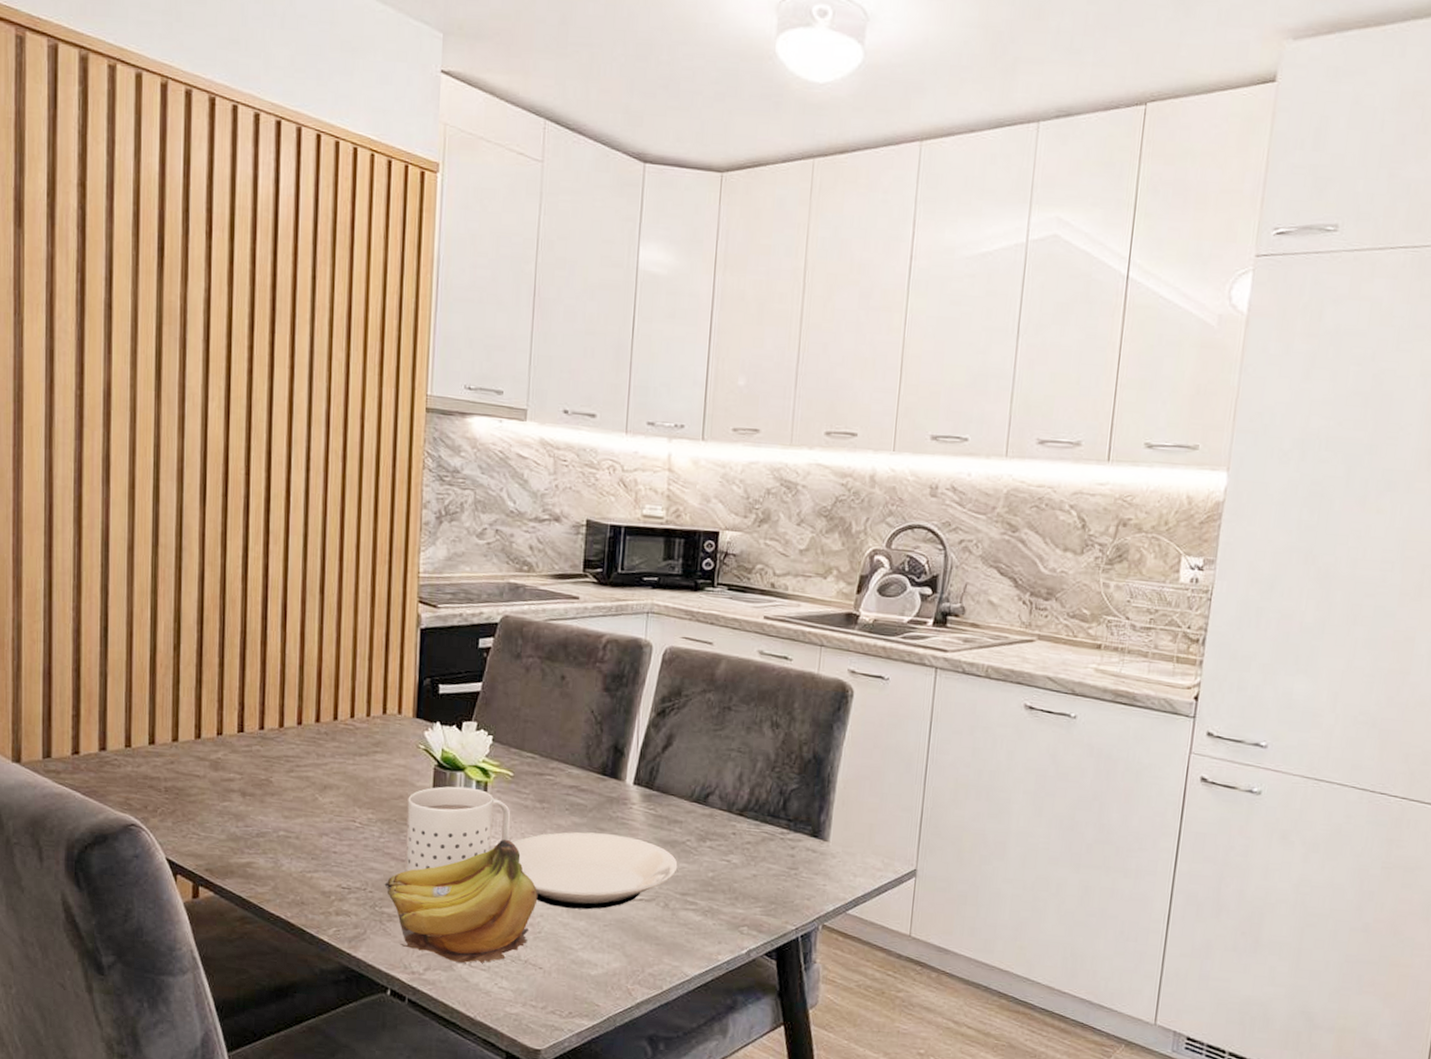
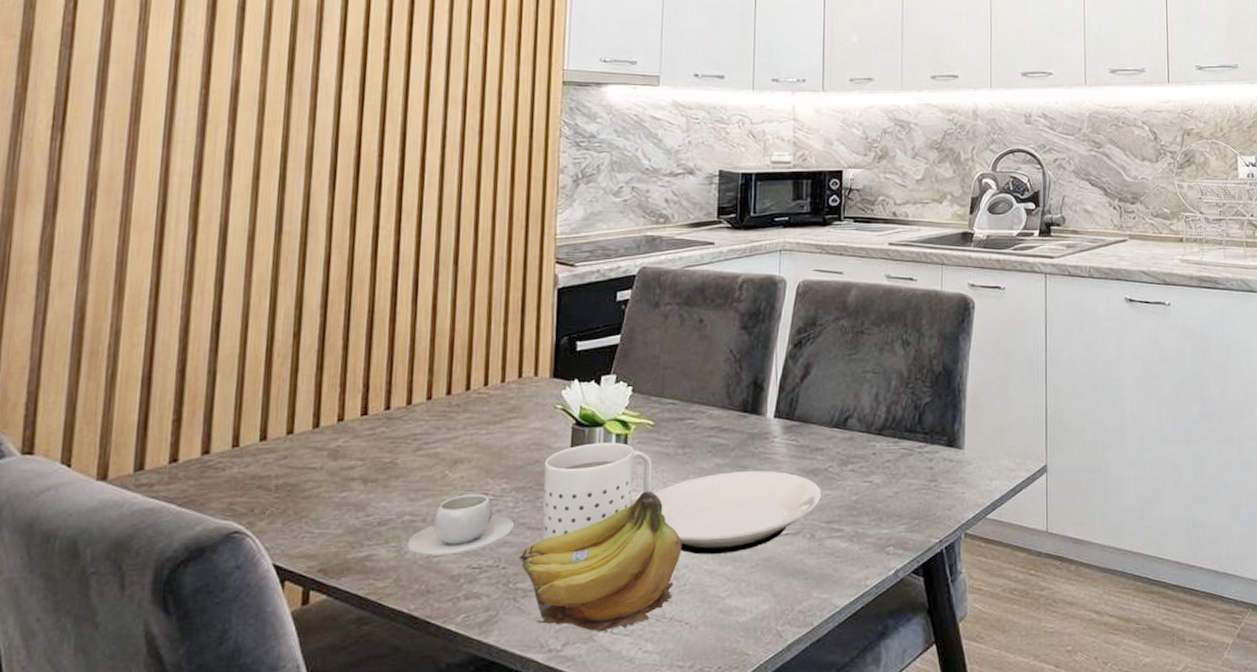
teacup: none [283,819,380,873] -> present [407,494,515,556]

